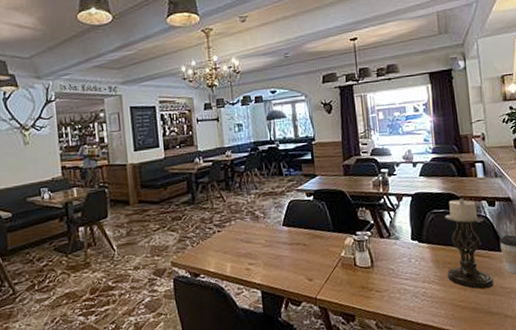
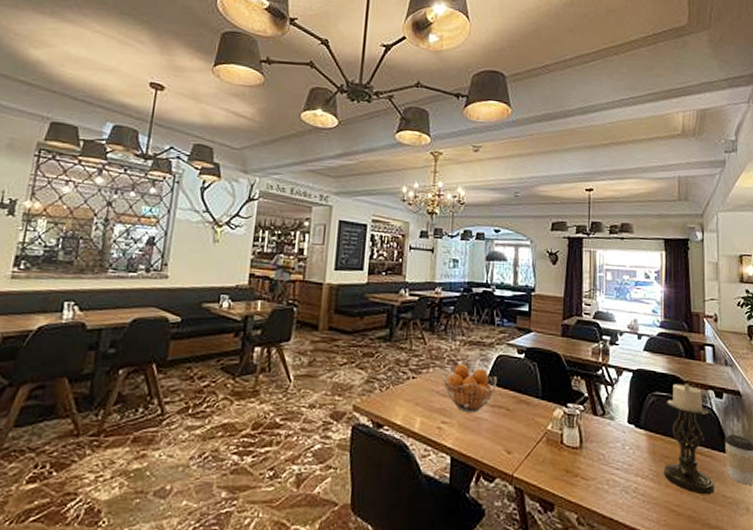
fruit basket: none [242,213,292,253] -> present [442,364,498,412]

